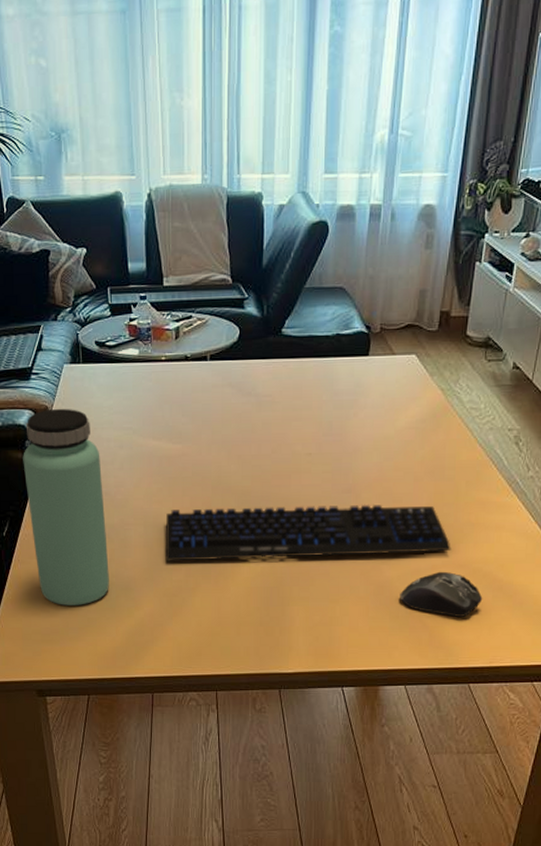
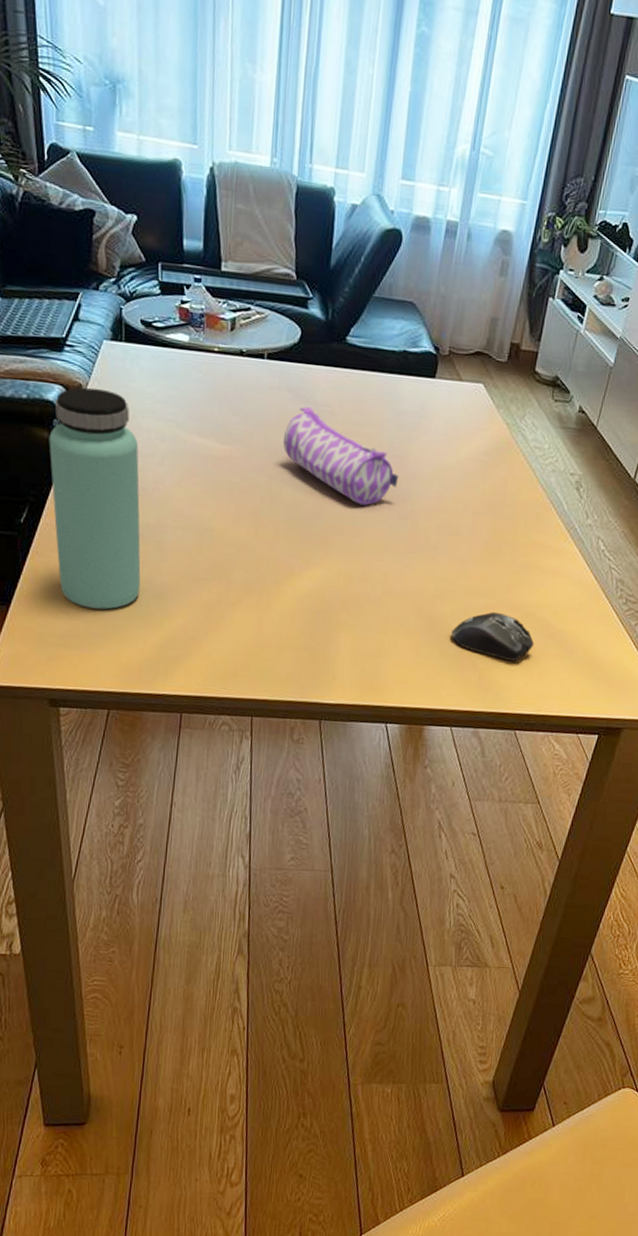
keyboard: present [165,504,451,561] -> none [204,515,507,592]
pencil case: none [229,399,340,484] -> present [283,407,399,506]

